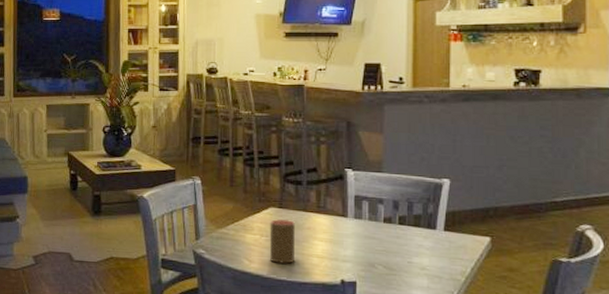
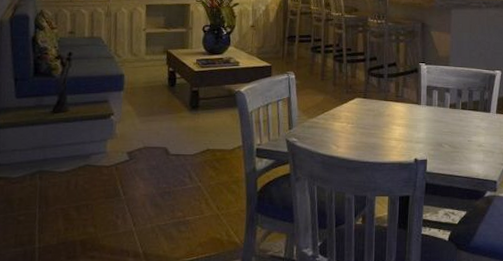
cup: present [269,219,295,264] -> none [354,107,377,147]

